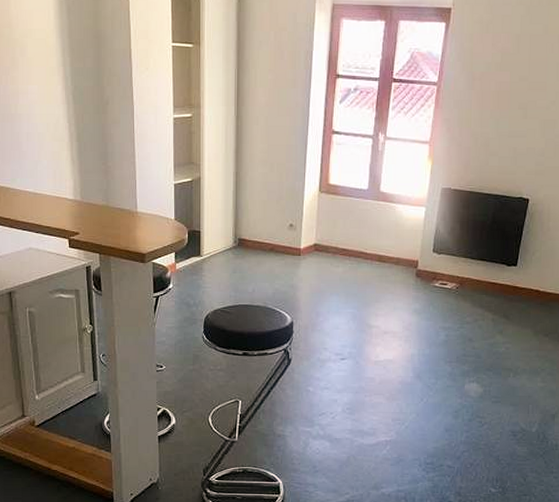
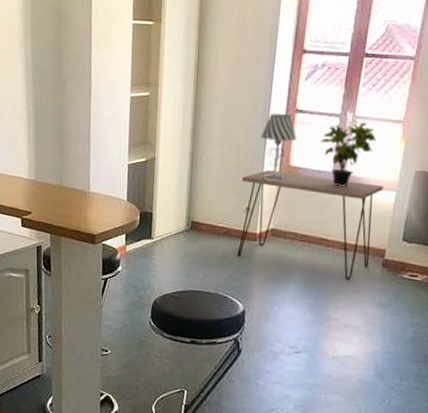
desk: none [283,188,414,289] -> present [237,169,383,279]
table lamp: none [300,134,334,200] -> present [260,113,297,182]
potted plant: none [356,140,406,203] -> present [321,119,376,186]

